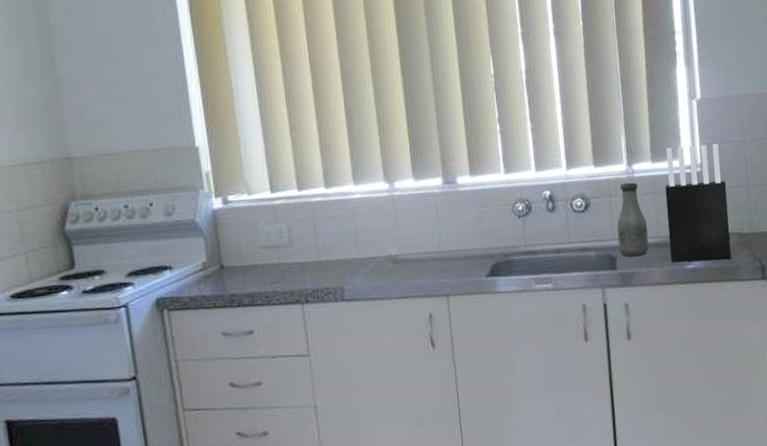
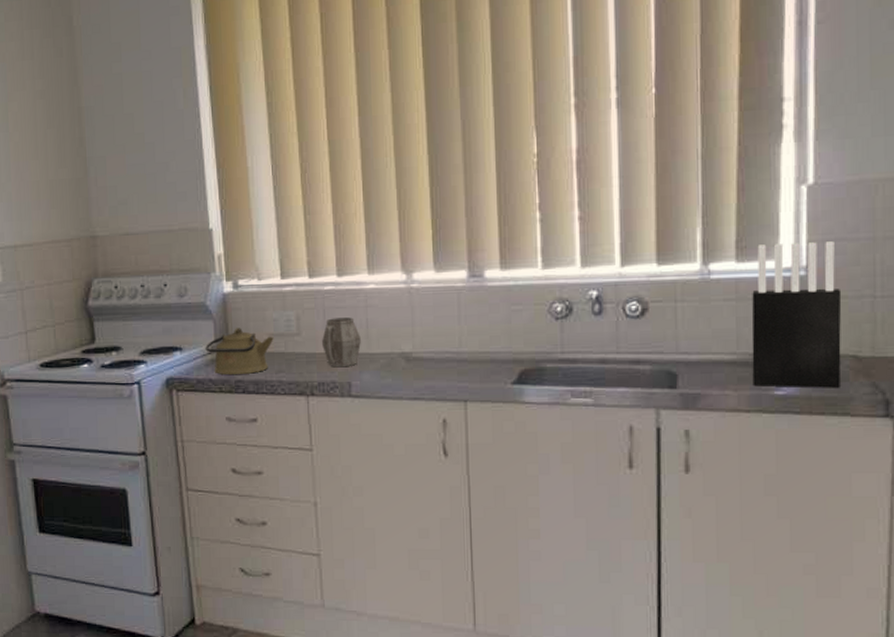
kettle: none [196,242,267,291] -> present [205,328,274,376]
mug: none [313,226,351,274] -> present [321,317,361,368]
bottle: present [616,182,649,257] -> none [681,285,724,375]

